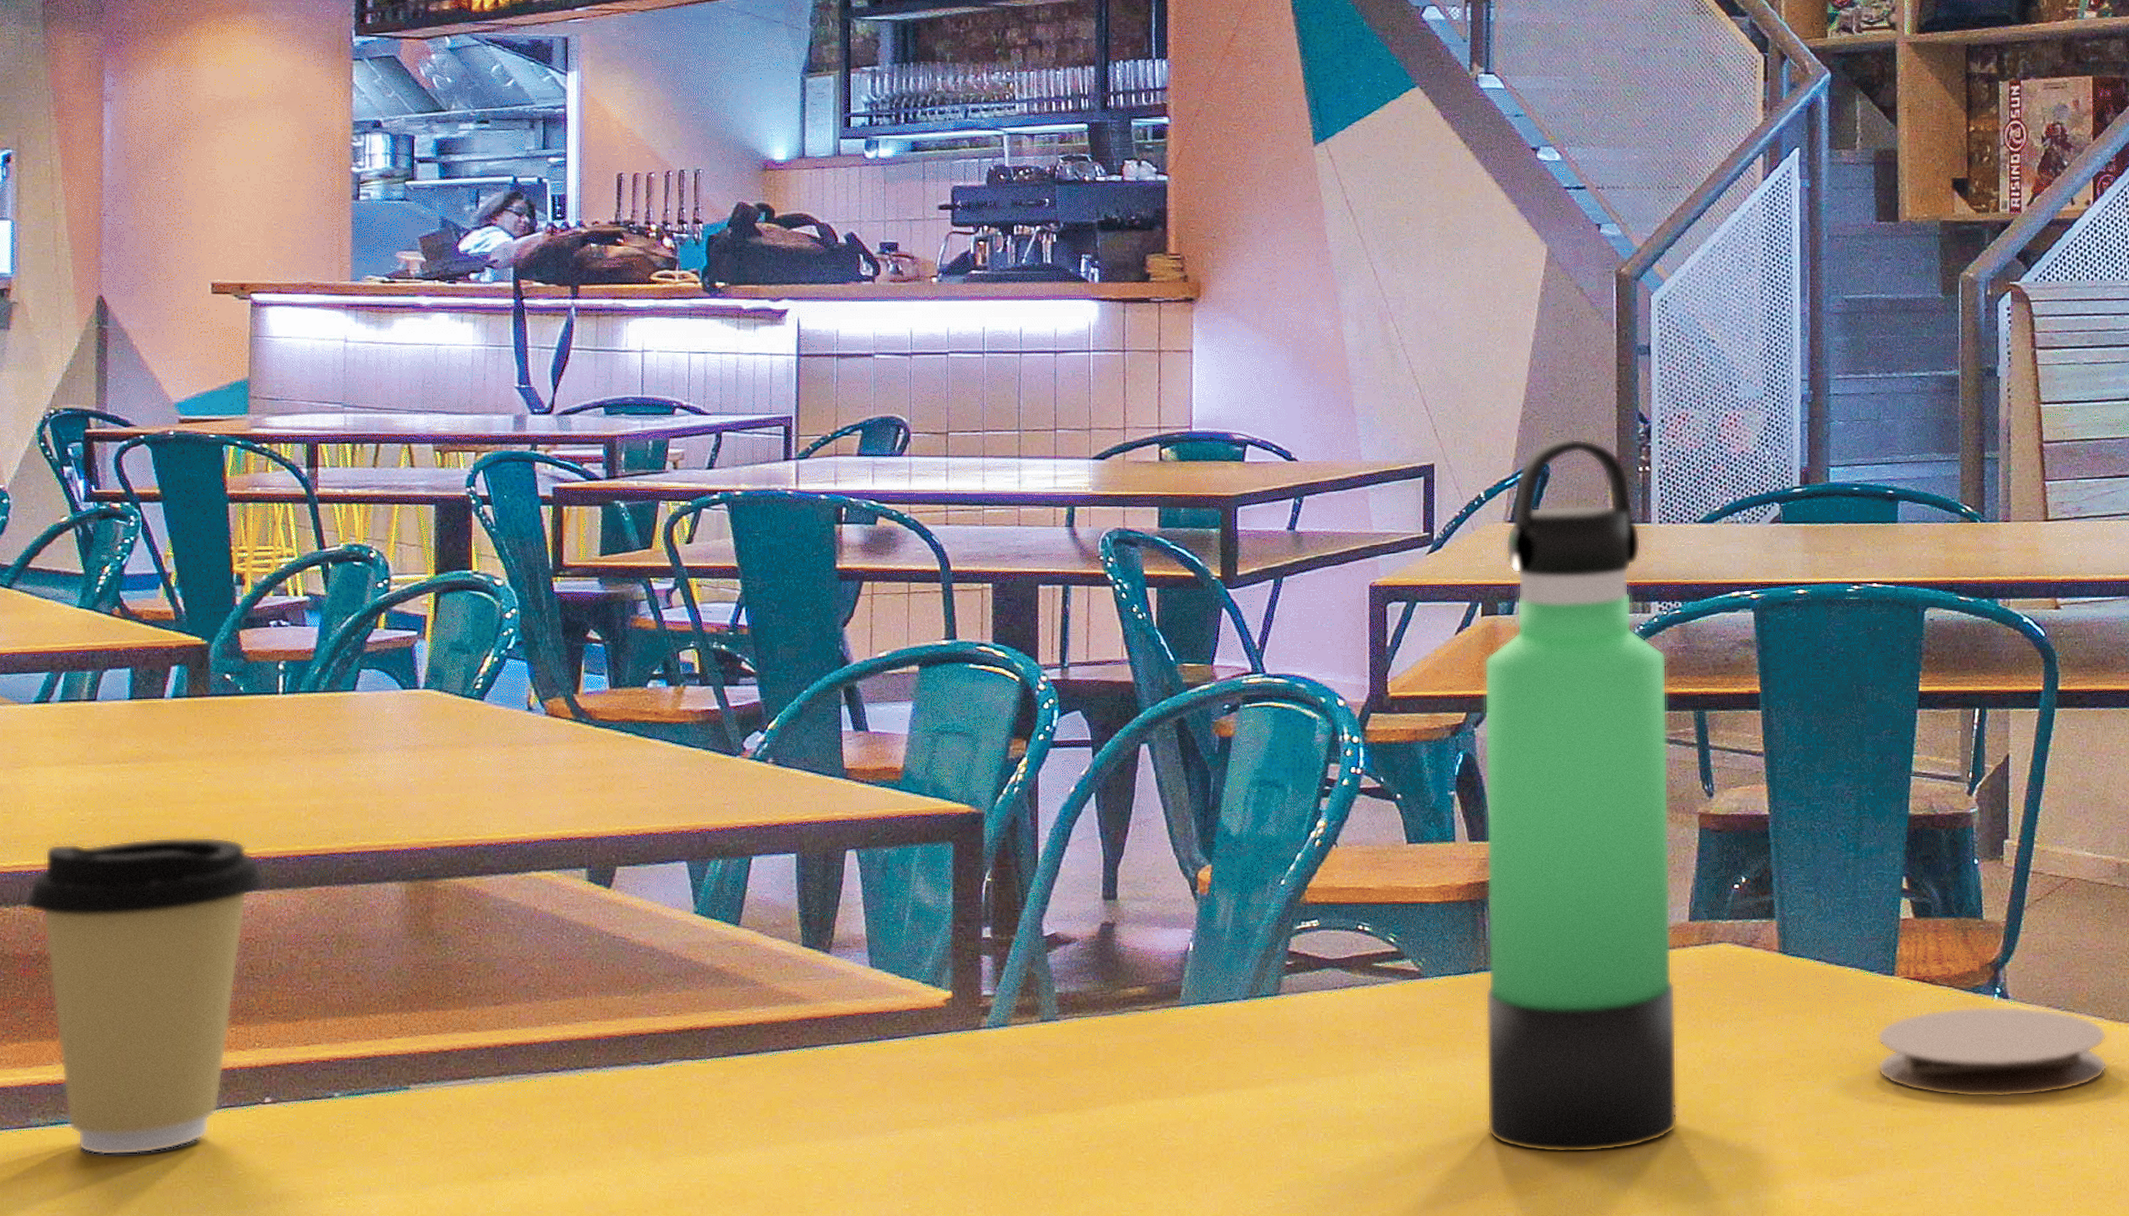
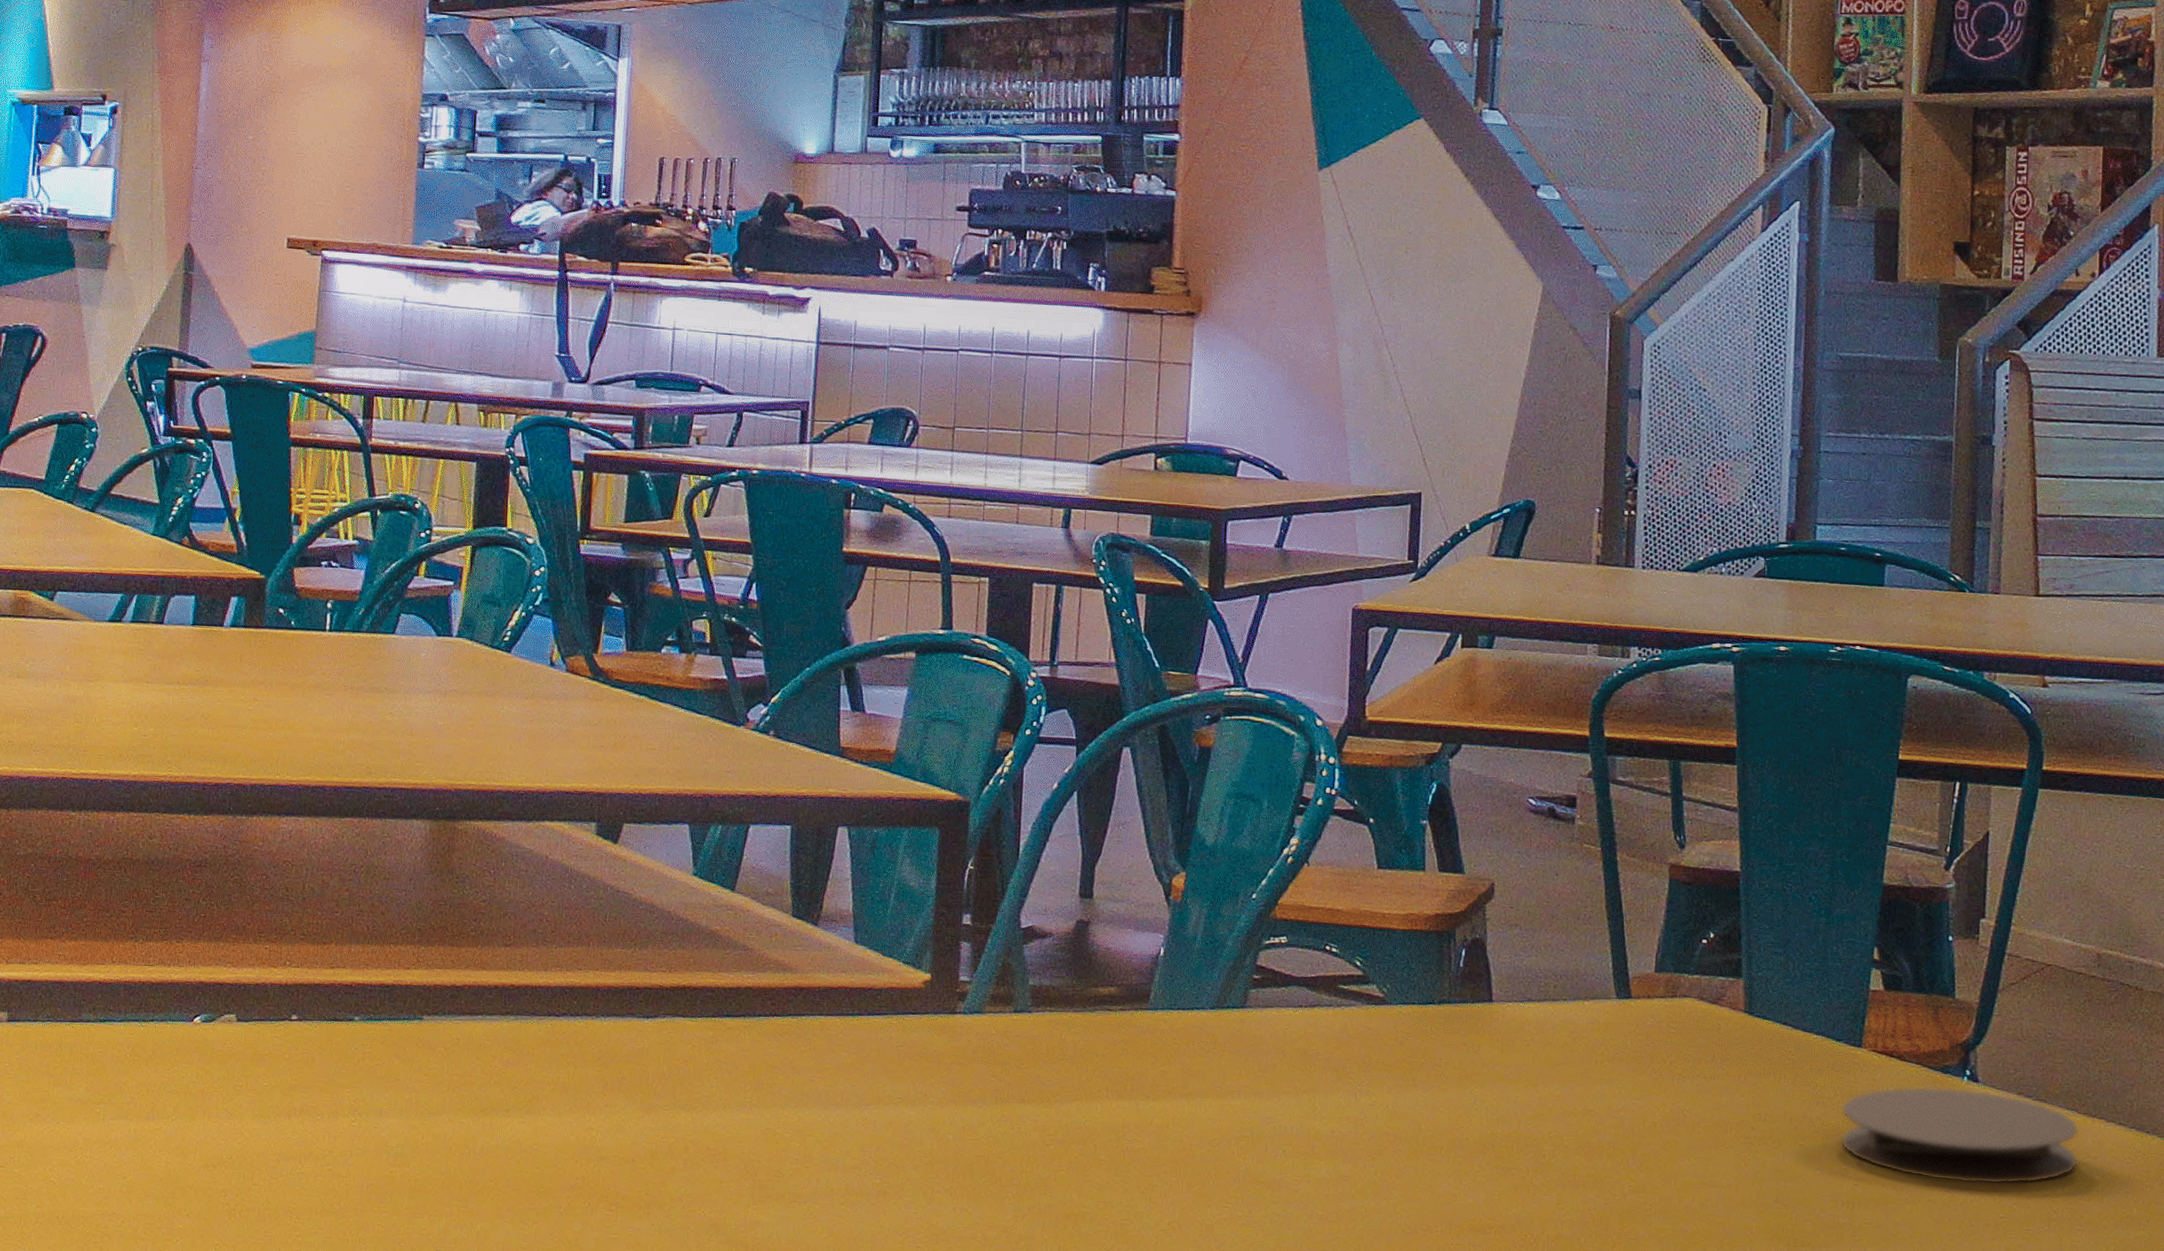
coffee cup: present [24,836,265,1156] -> none [89,756,304,1058]
thermos bottle: present [1484,438,1678,1153] -> none [1443,476,1644,1198]

